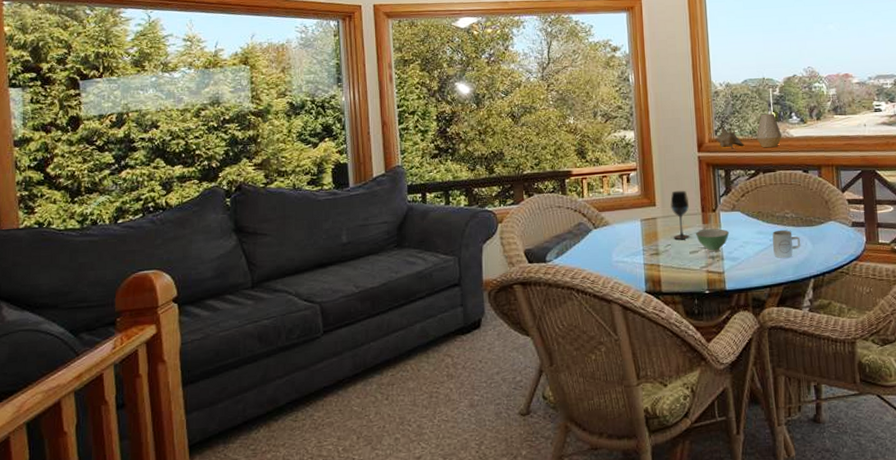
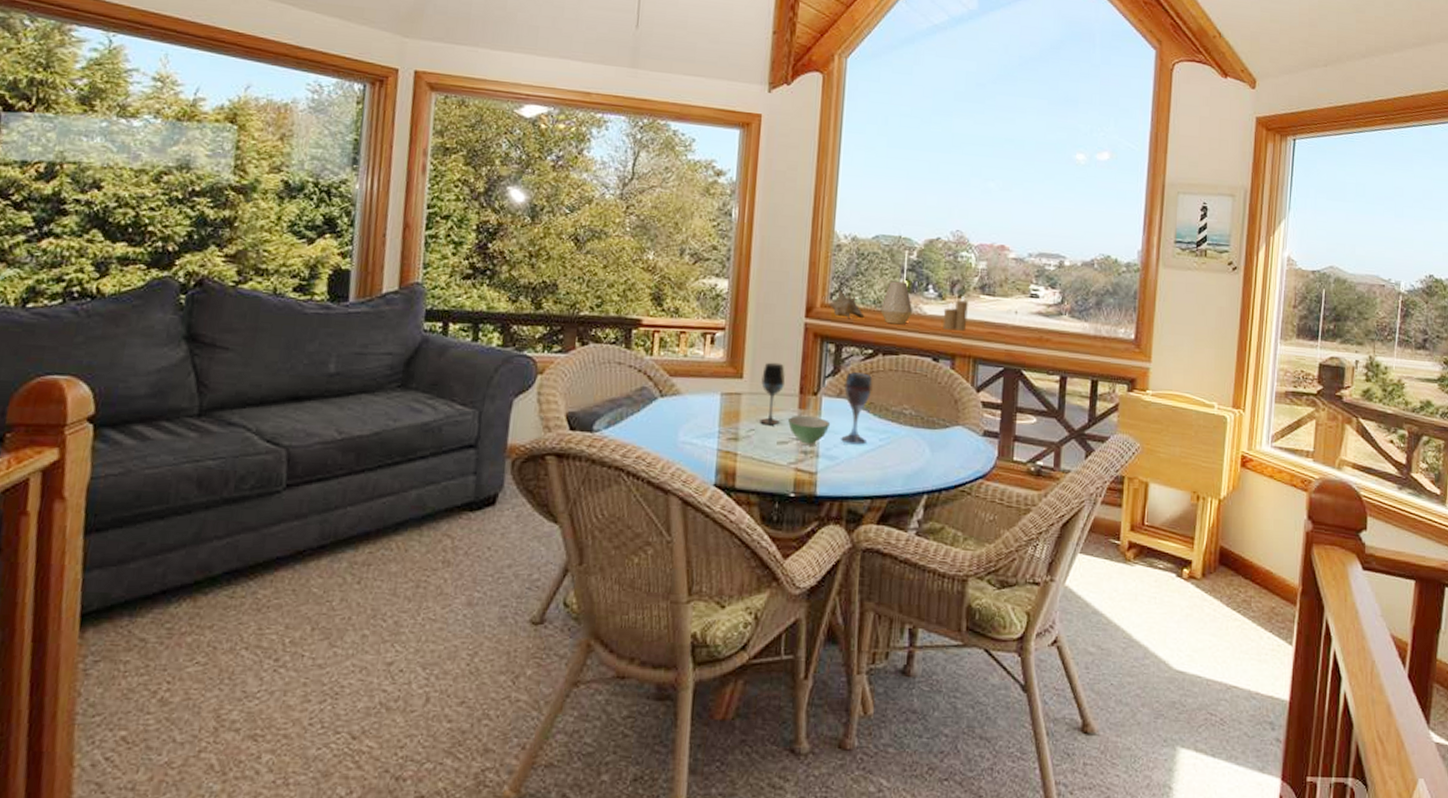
cup: none [736,189,760,248] -> present [840,372,873,446]
mug: present [772,230,801,259] -> none [881,429,918,466]
candle: none [806,118,827,147] -> present [942,296,969,332]

